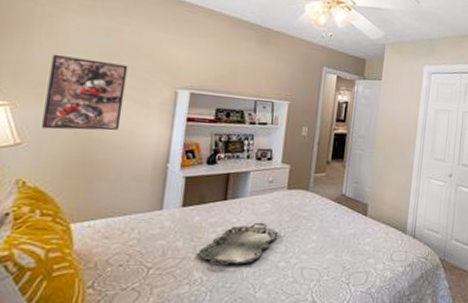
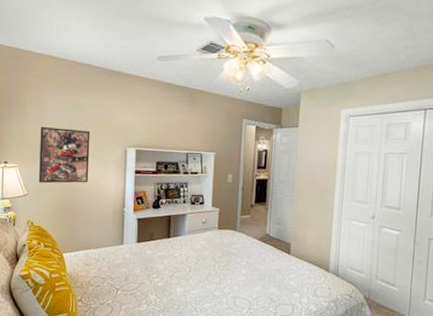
serving tray: present [196,222,279,266] -> none [150,257,213,291]

